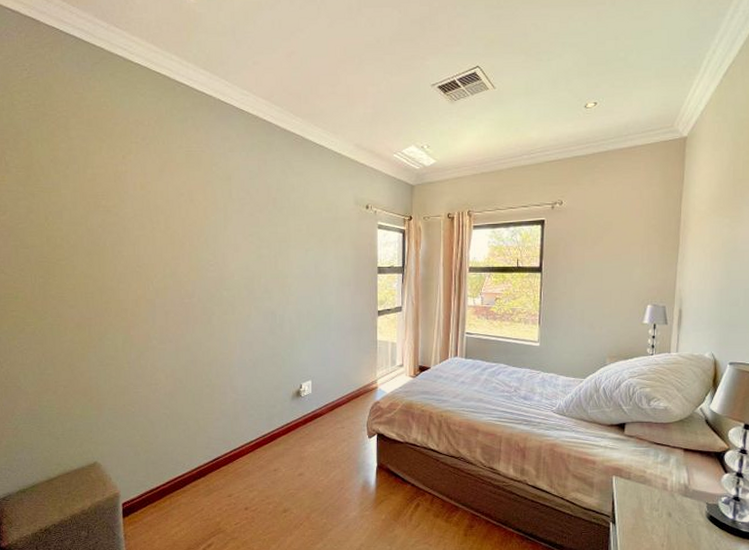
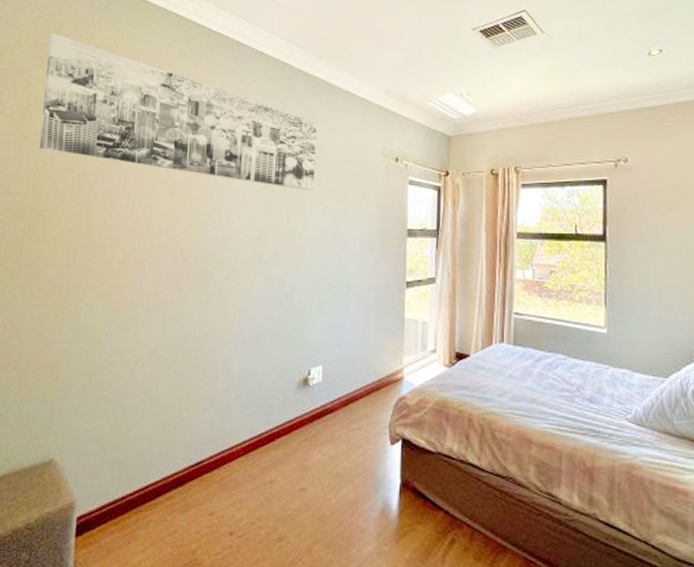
wall art: none [41,93,297,237] -> present [39,32,318,191]

